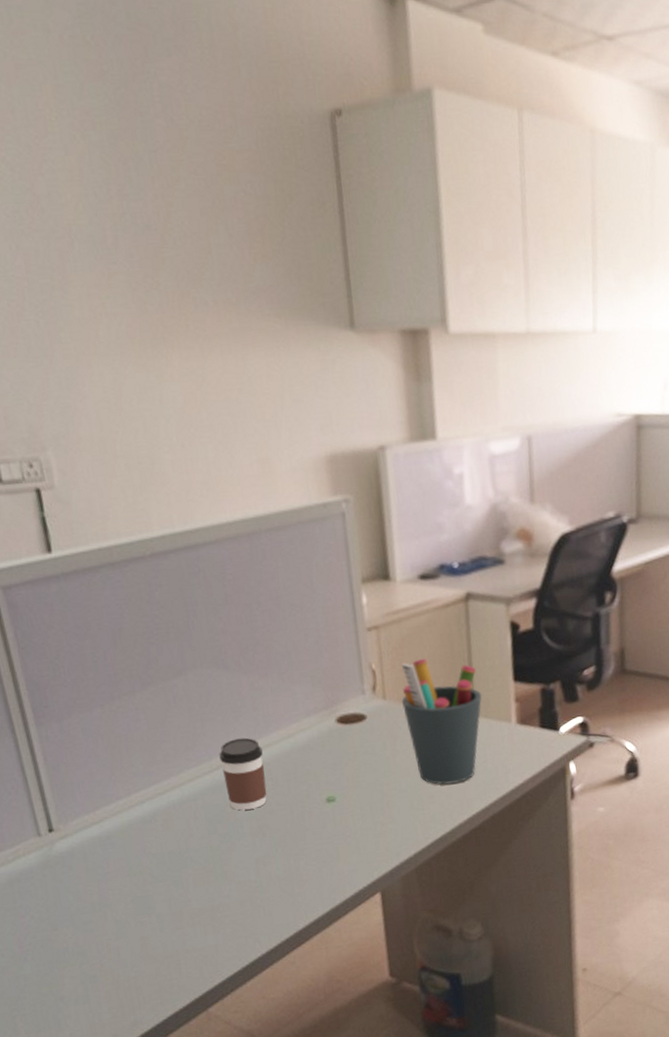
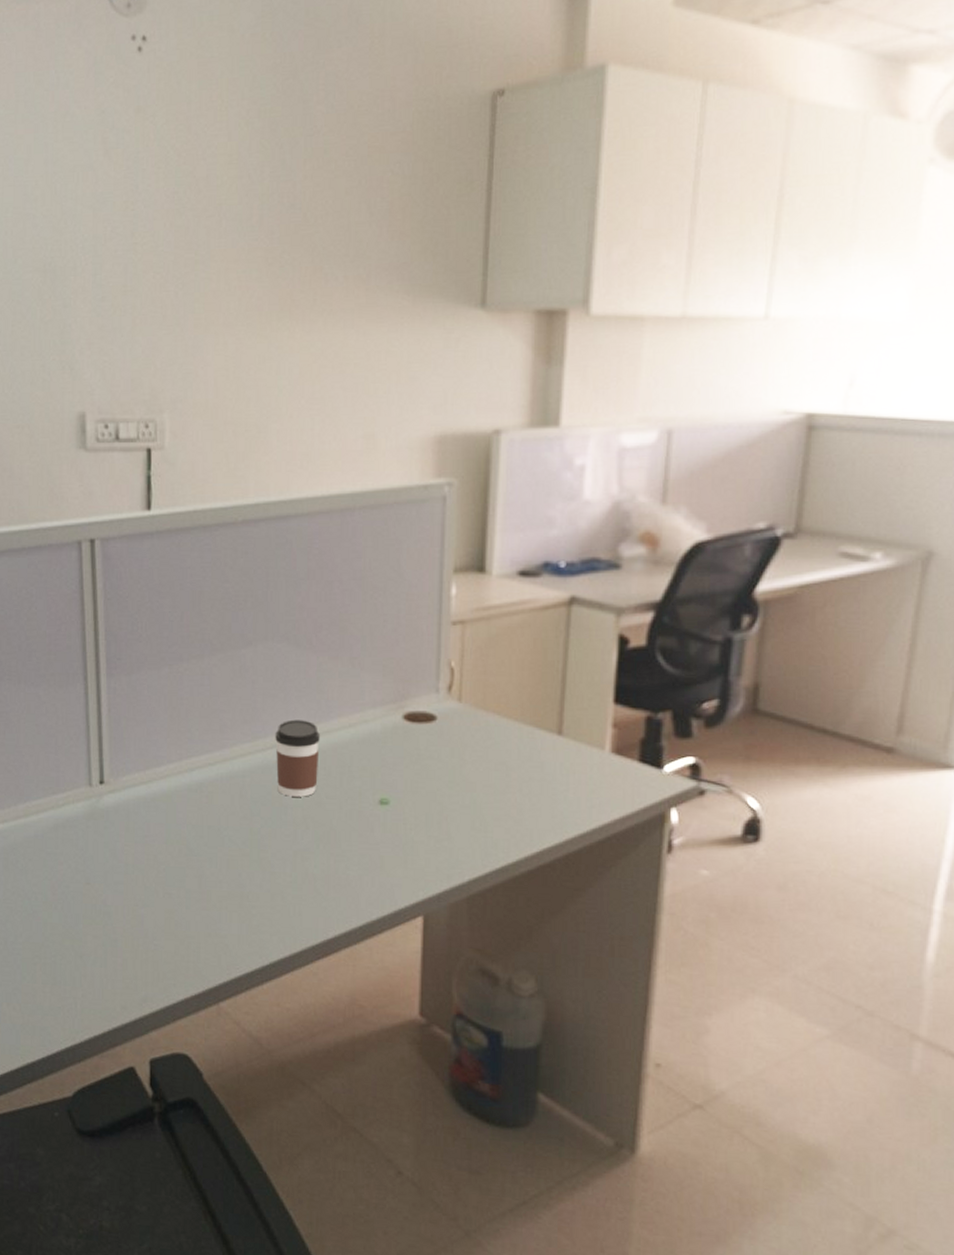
pen holder: present [401,658,483,785] -> none [479,662,573,809]

